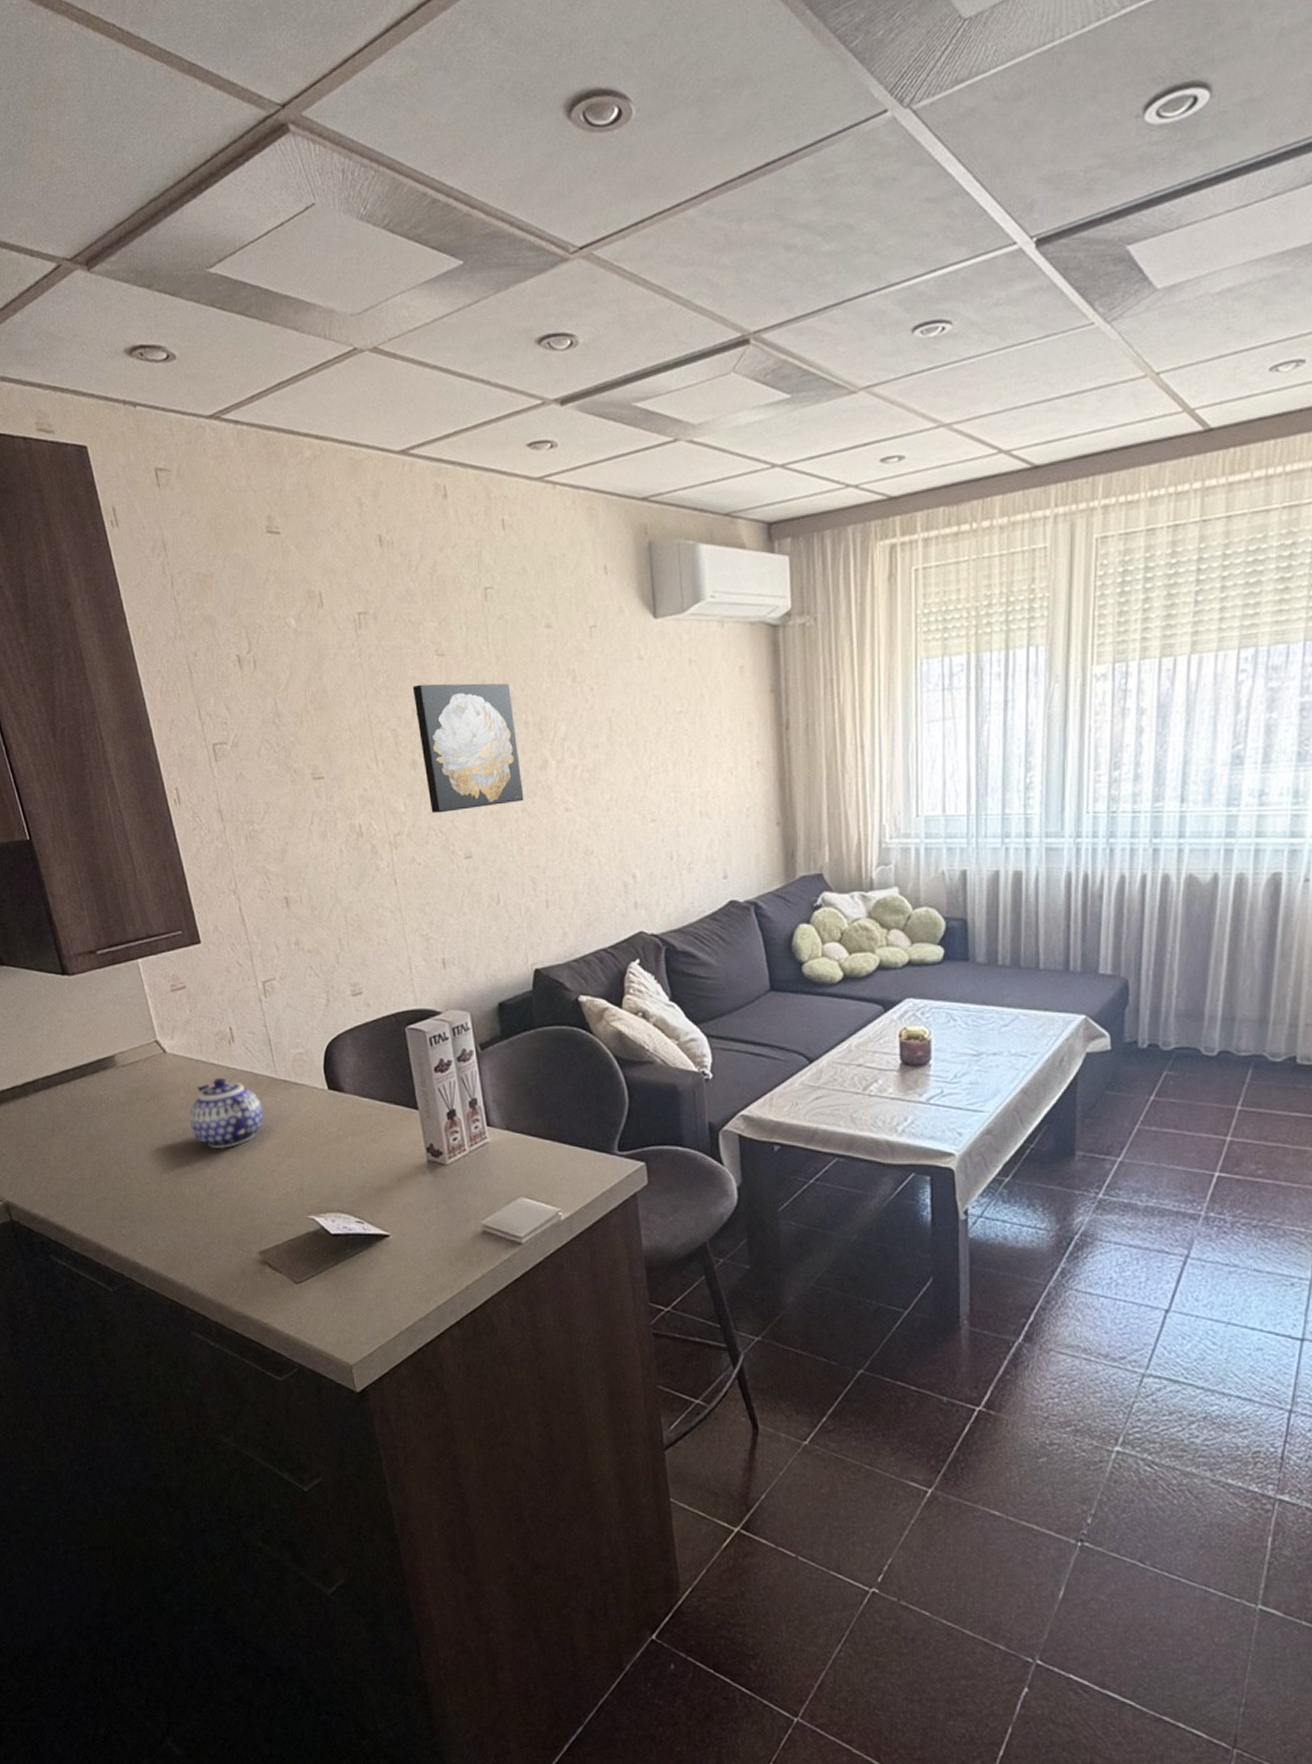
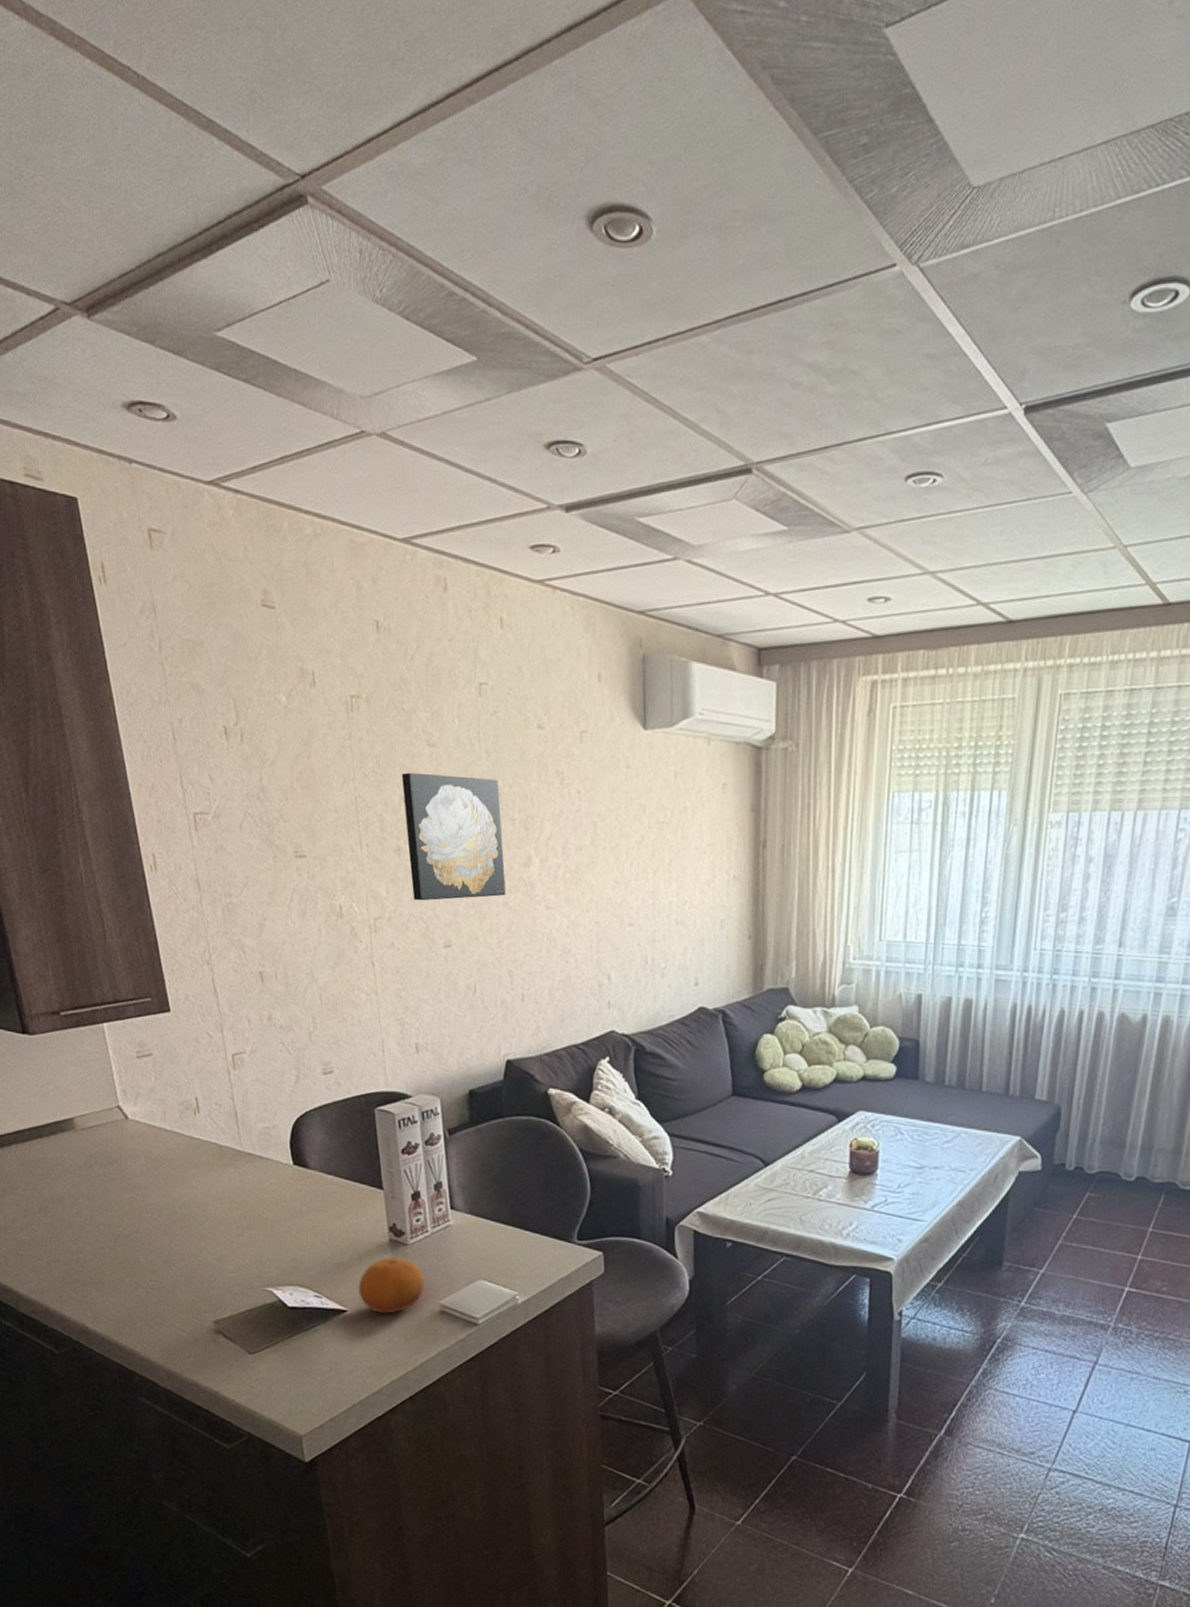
teapot: present [189,1077,264,1150] -> none [149,1146,226,1218]
fruit: none [399,1177,465,1237] -> present [358,1256,425,1314]

